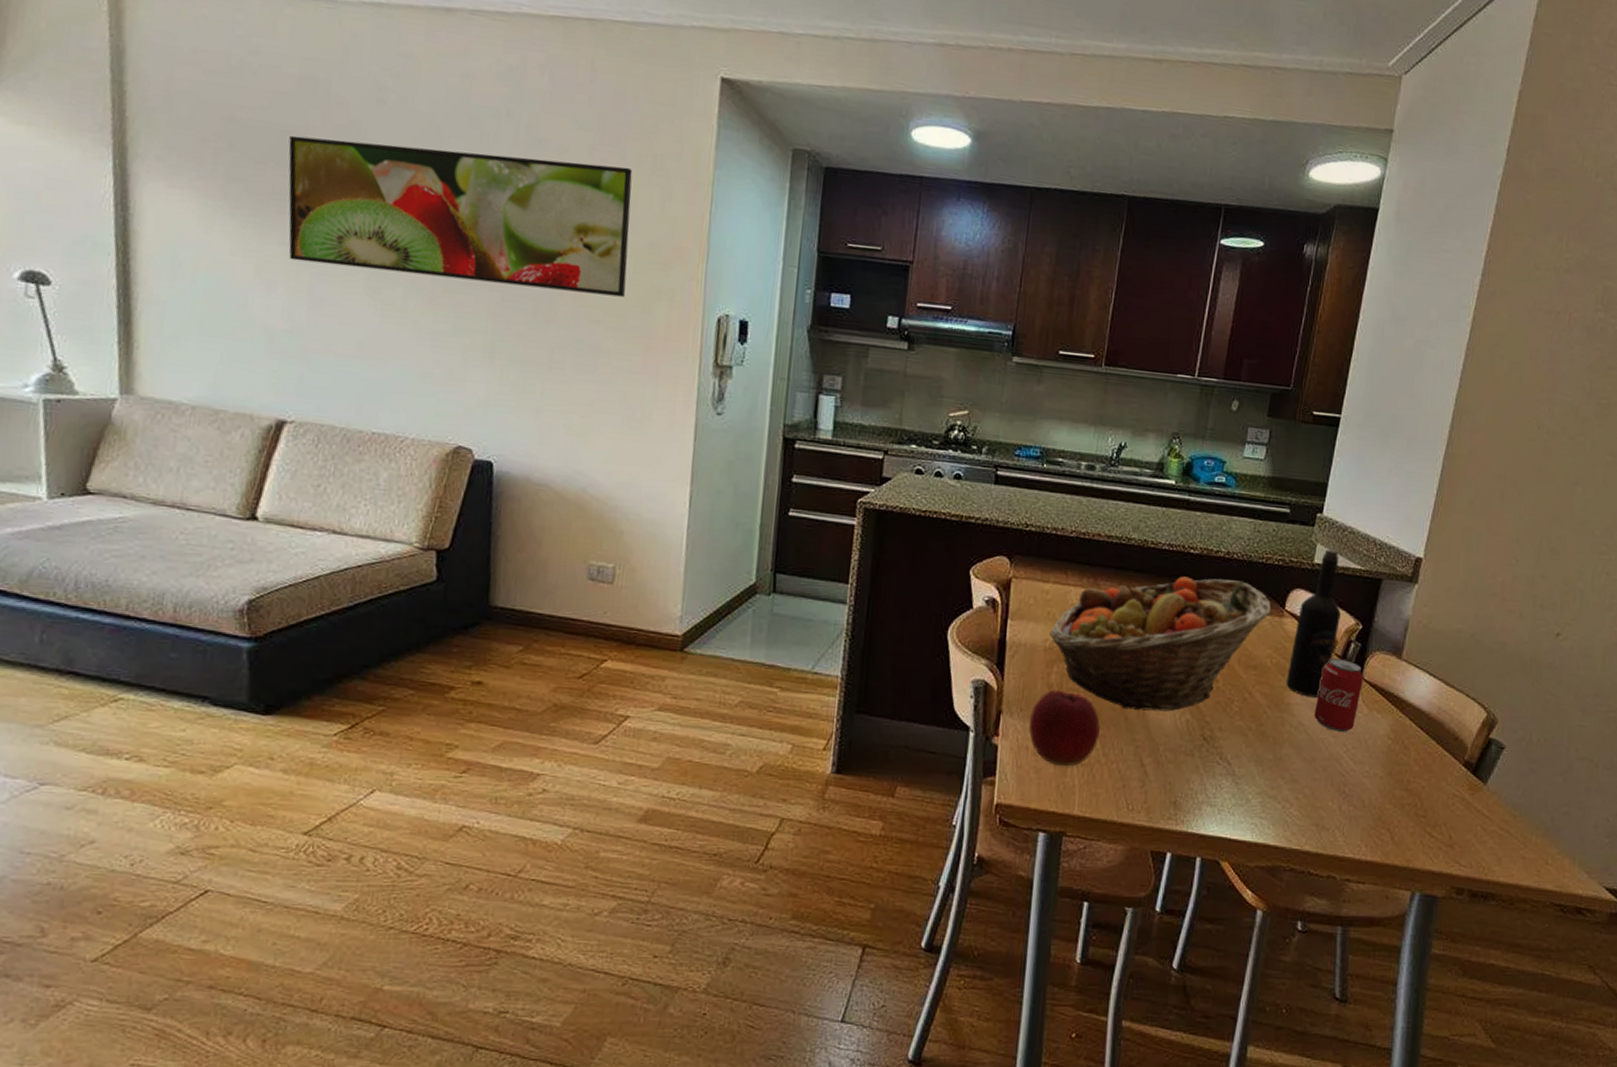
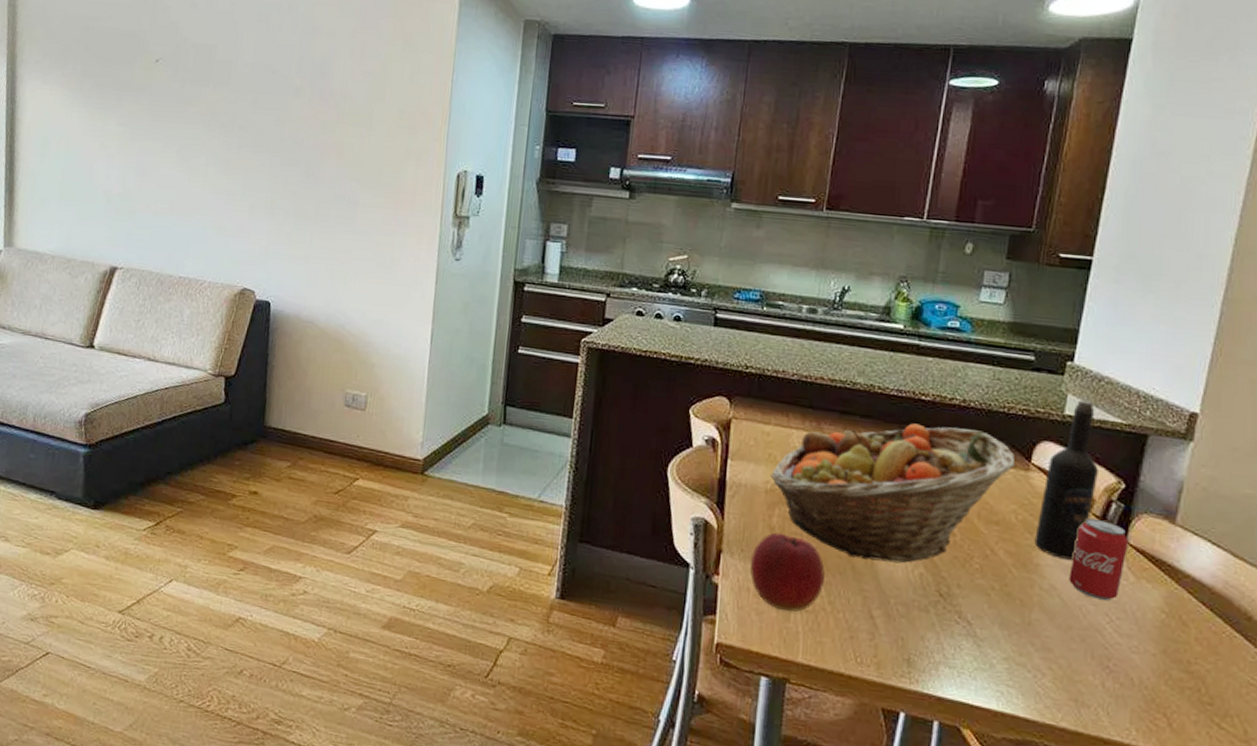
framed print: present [288,135,633,297] -> none [123,37,388,158]

